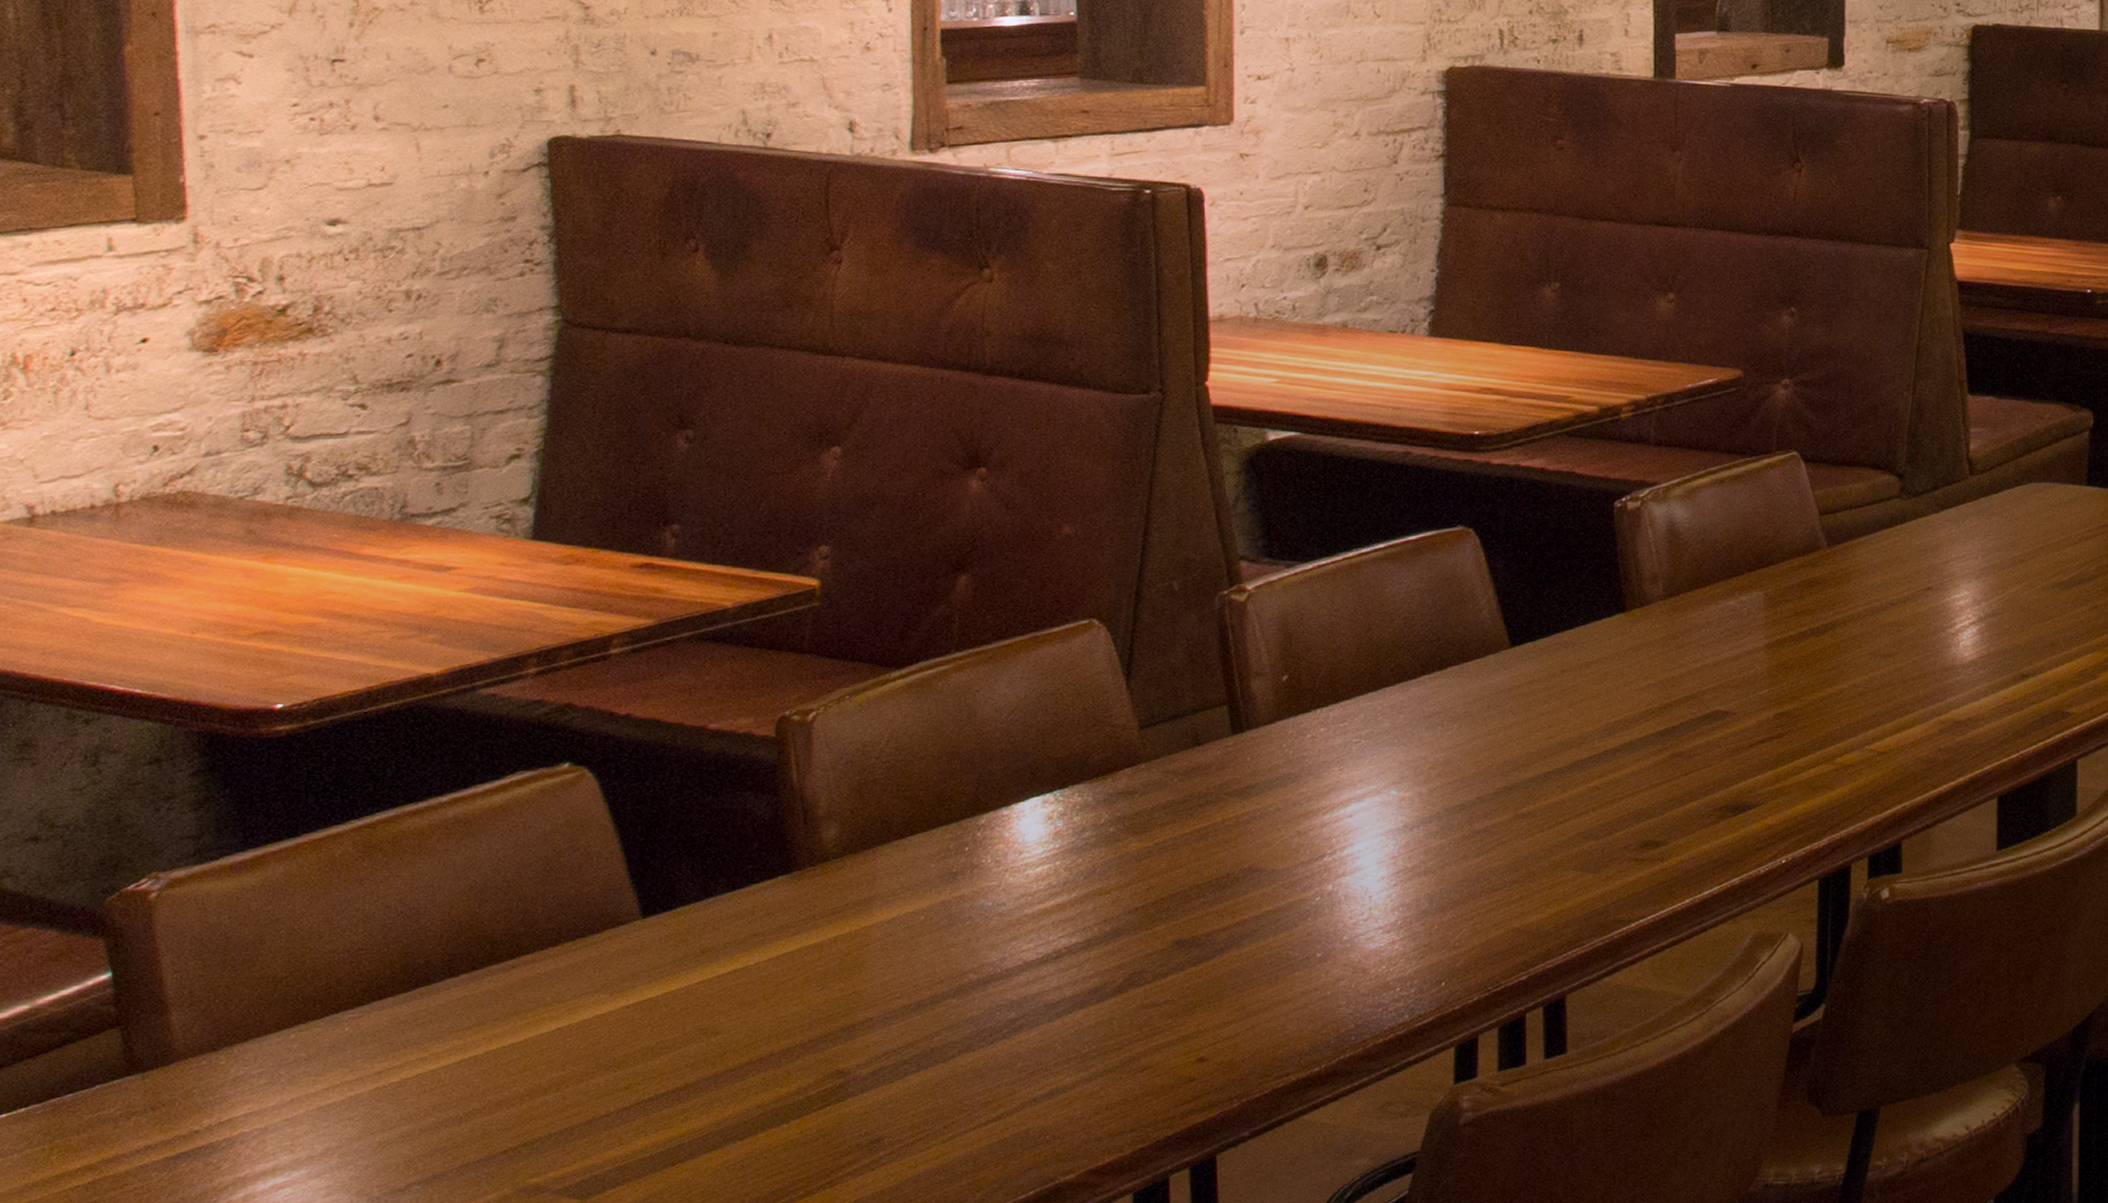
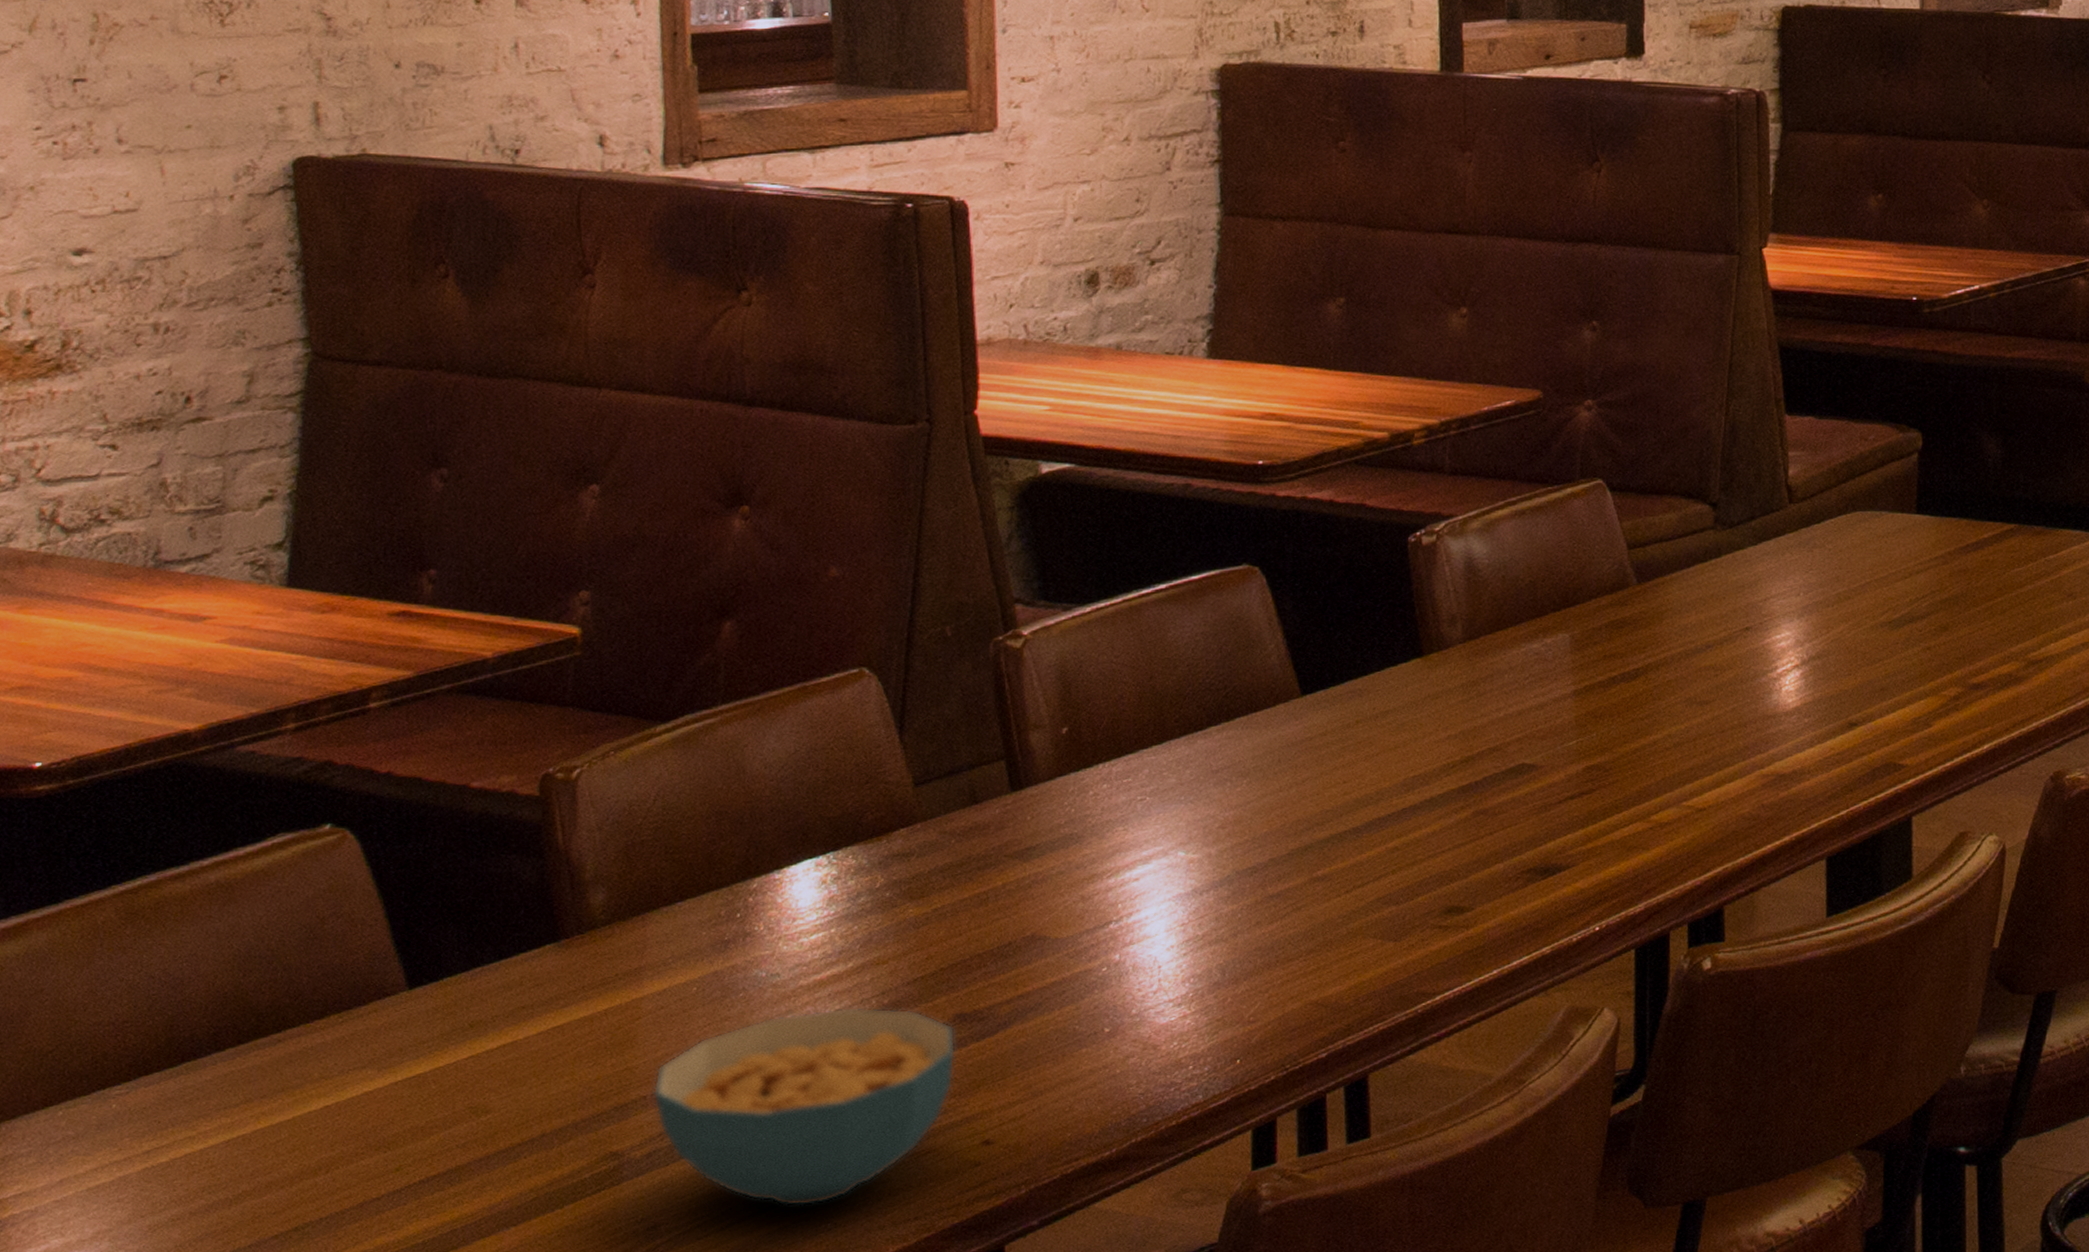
cereal bowl: none [879,934,1174,1120] -> present [652,1006,956,1207]

